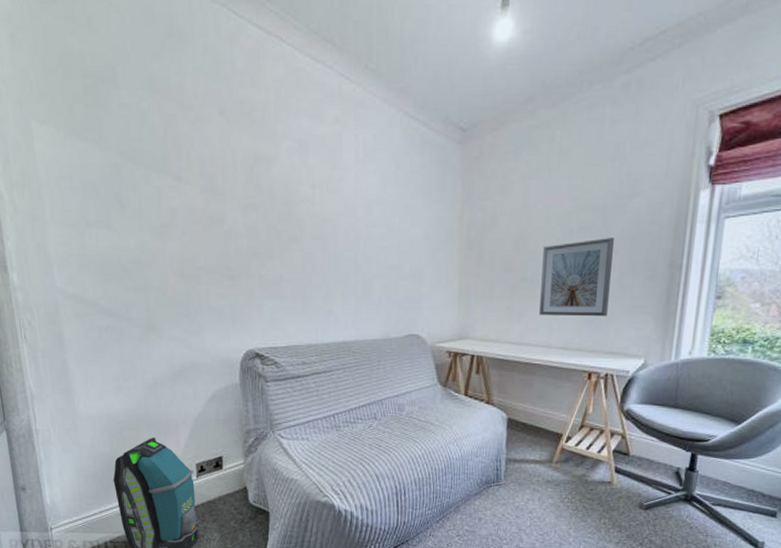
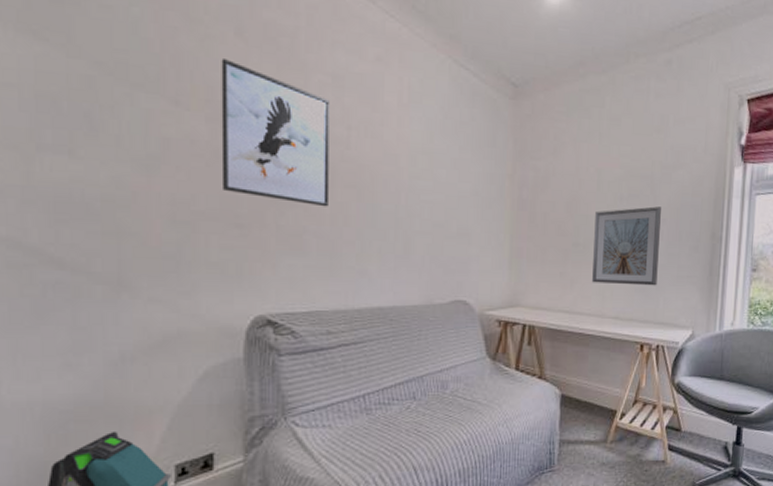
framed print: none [209,136,299,258] -> present [221,57,330,207]

